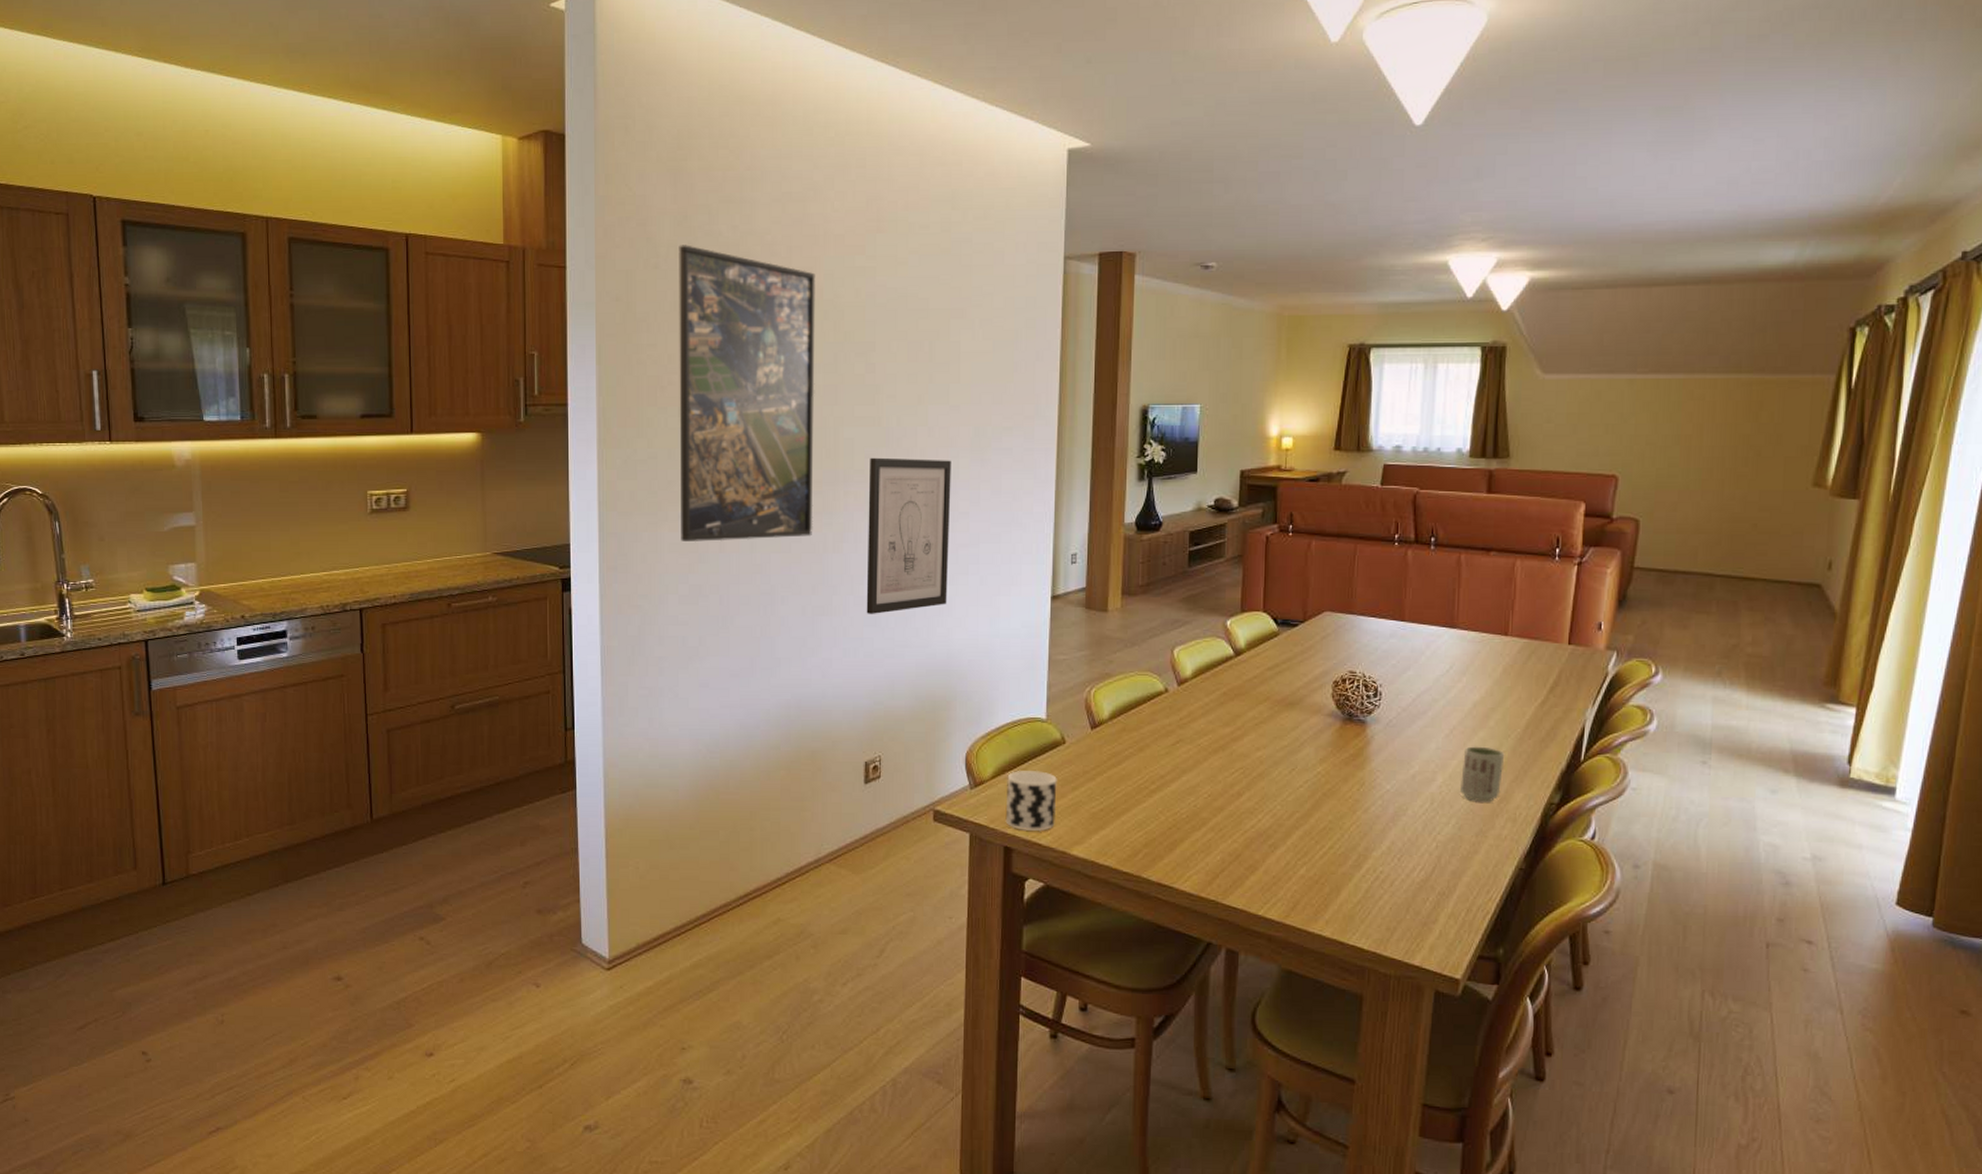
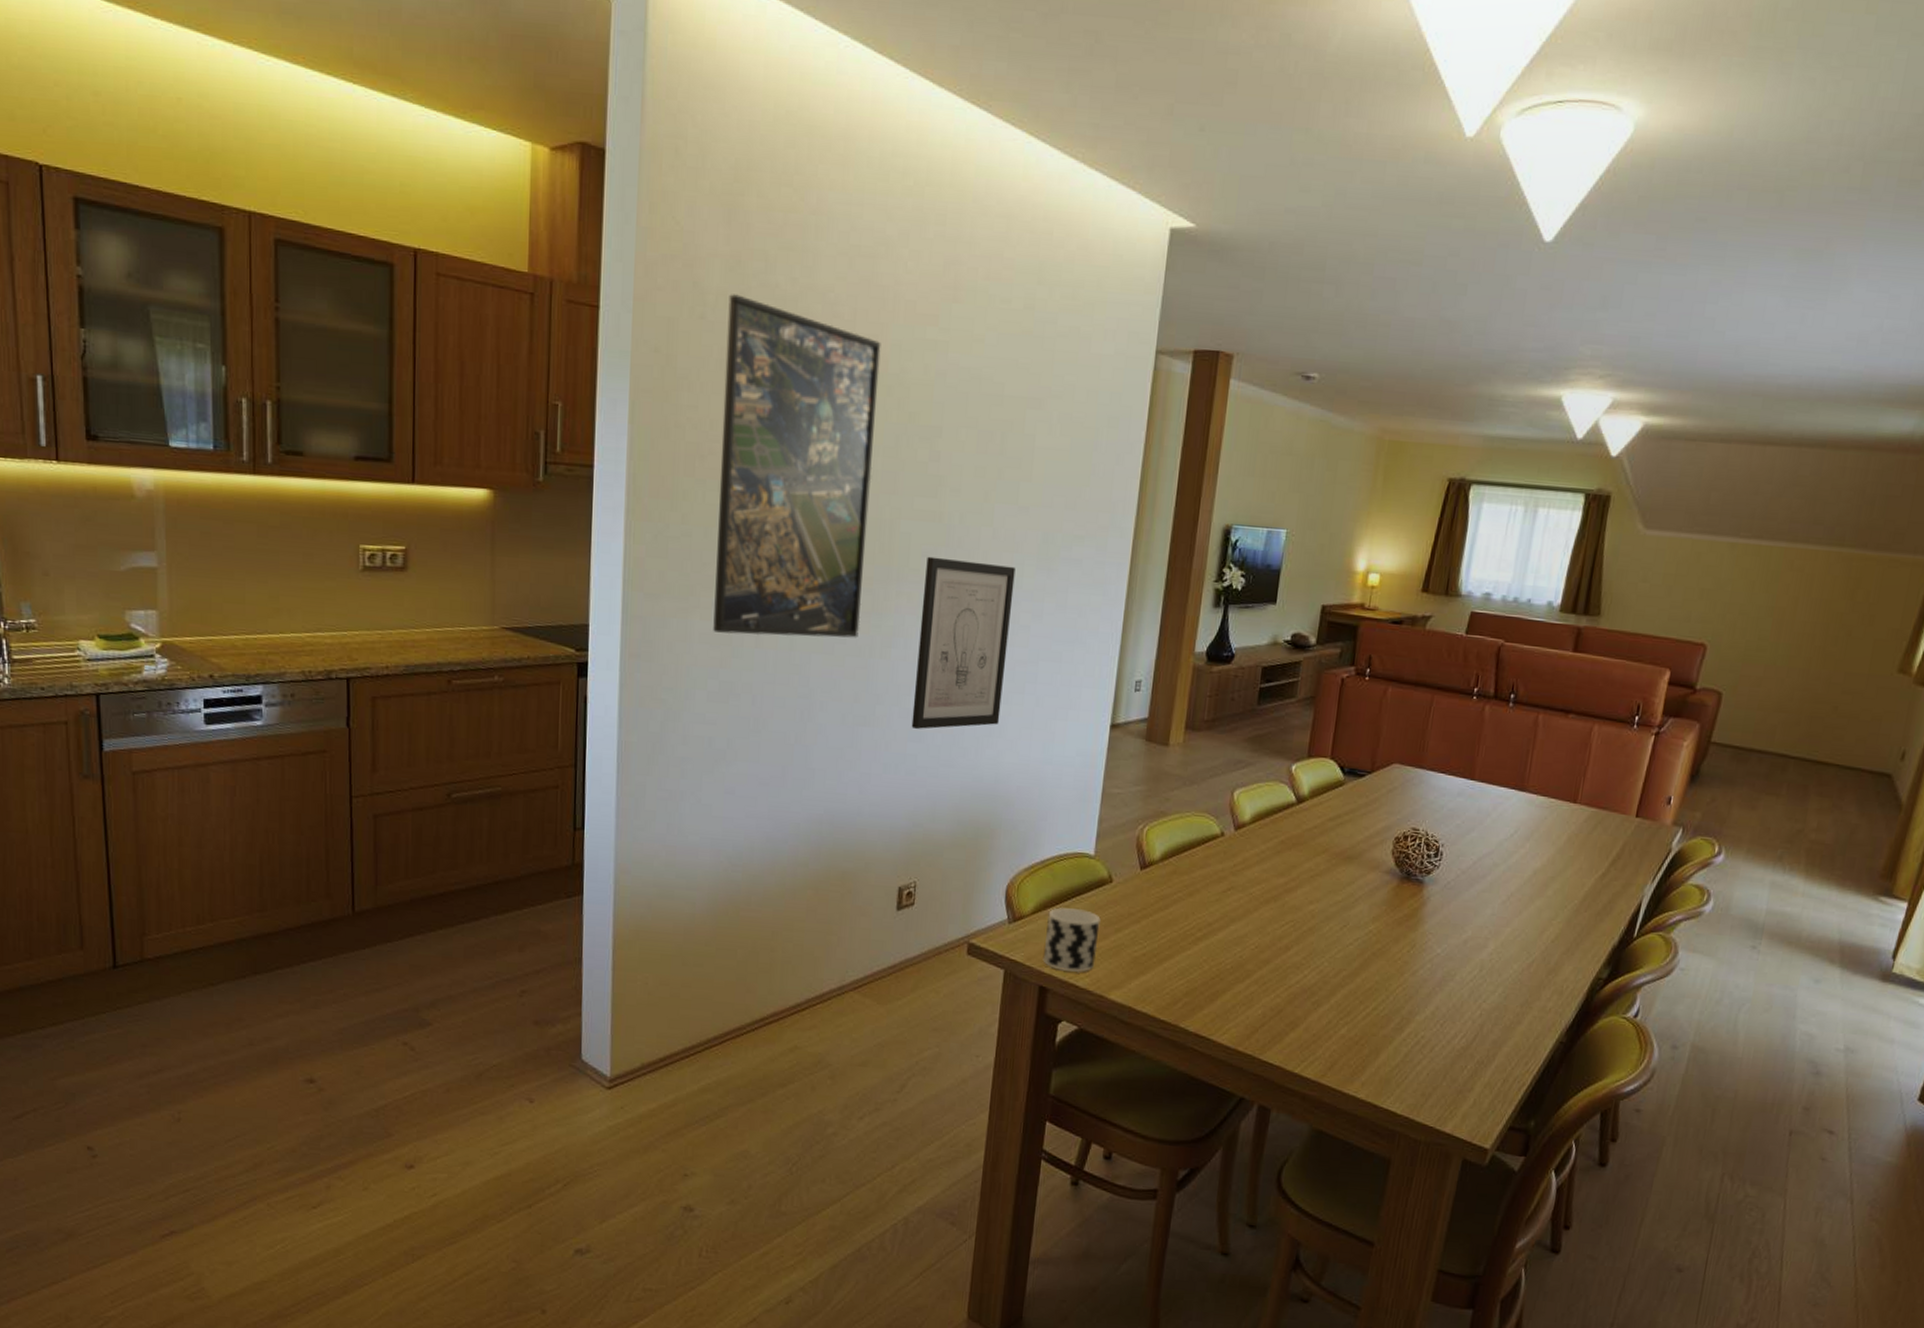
cup: present [1460,746,1505,802] -> none [1510,914,1559,973]

